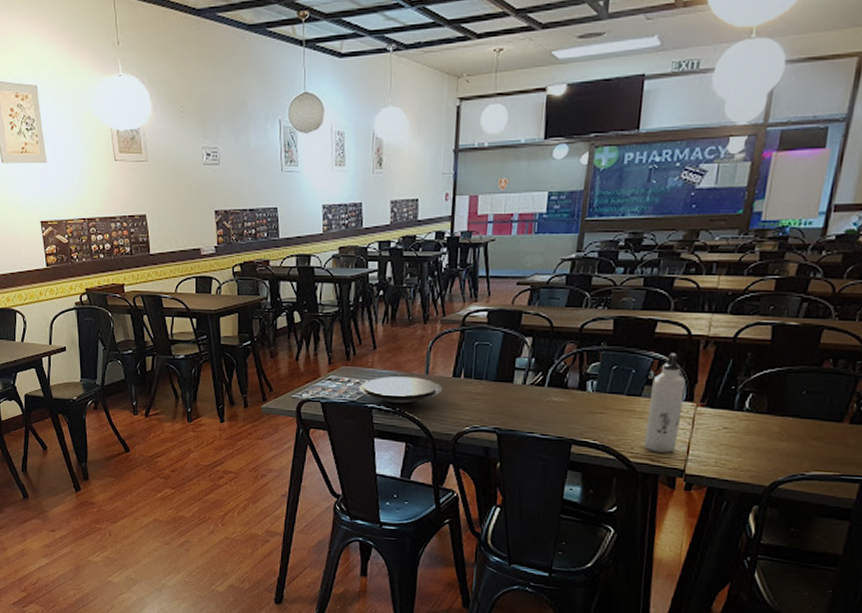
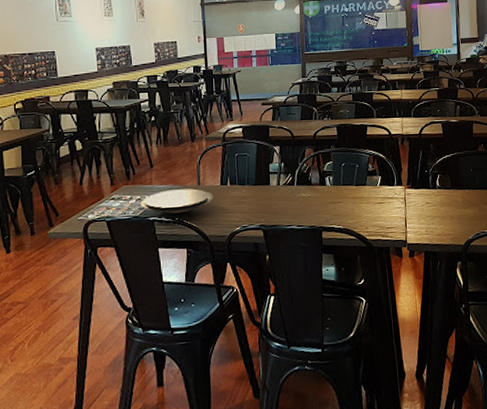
water bottle: present [644,352,686,453] -> none [372,149,397,229]

